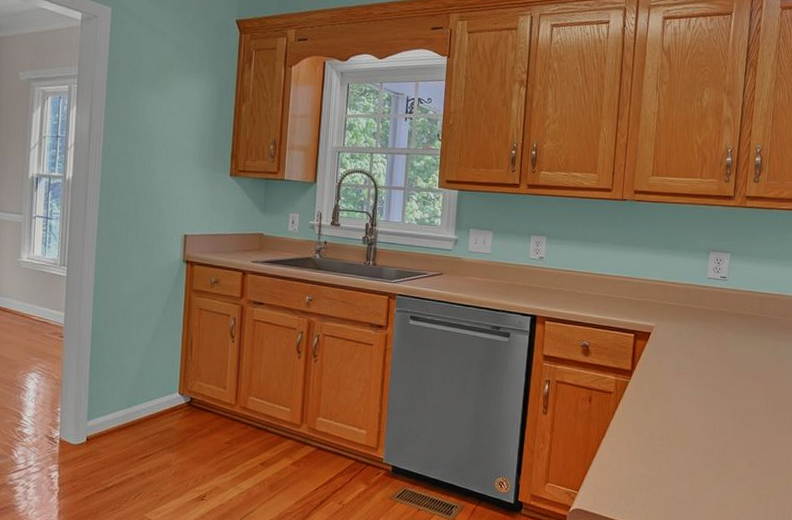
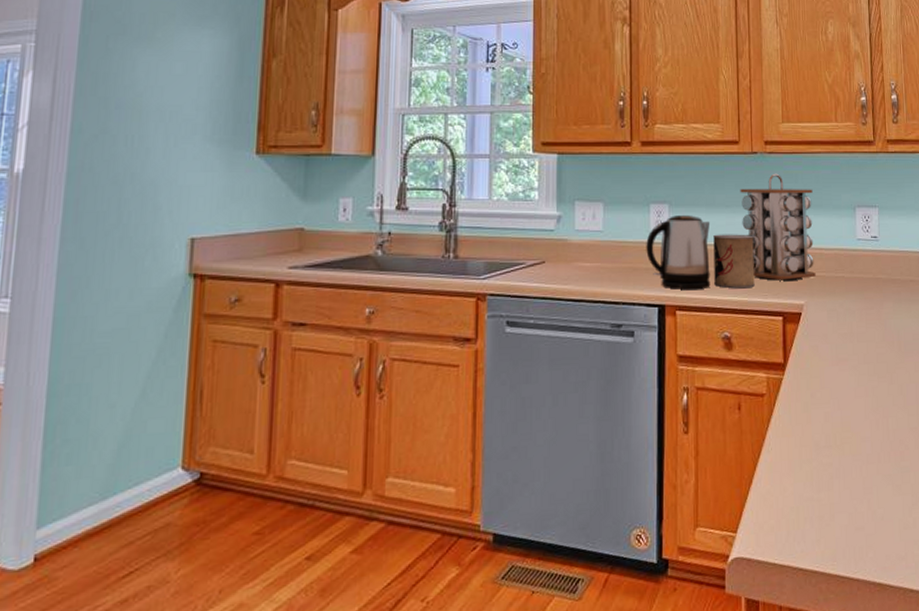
kettle: none [525,245,581,306] -> present [646,214,711,290]
tin can: none [579,264,616,309] -> present [713,234,755,289]
spice rack: none [607,218,673,307] -> present [740,173,816,281]

